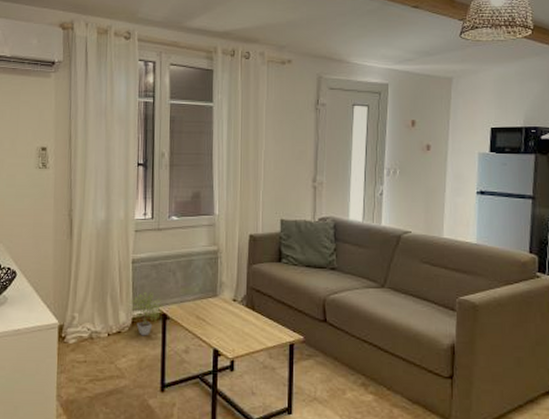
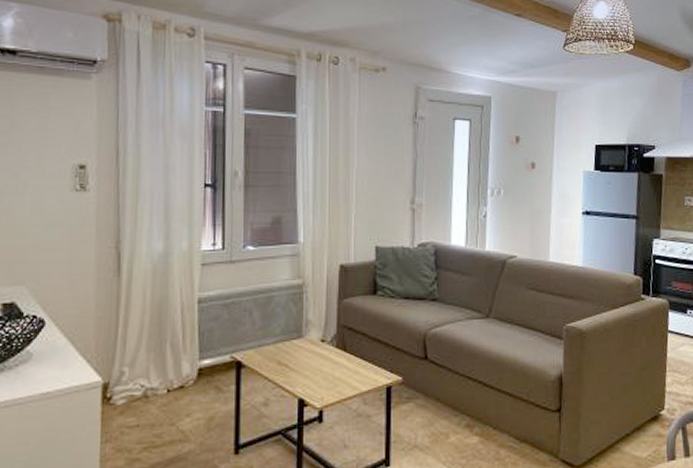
potted plant: present [128,291,165,336] -> none [193,336,239,390]

